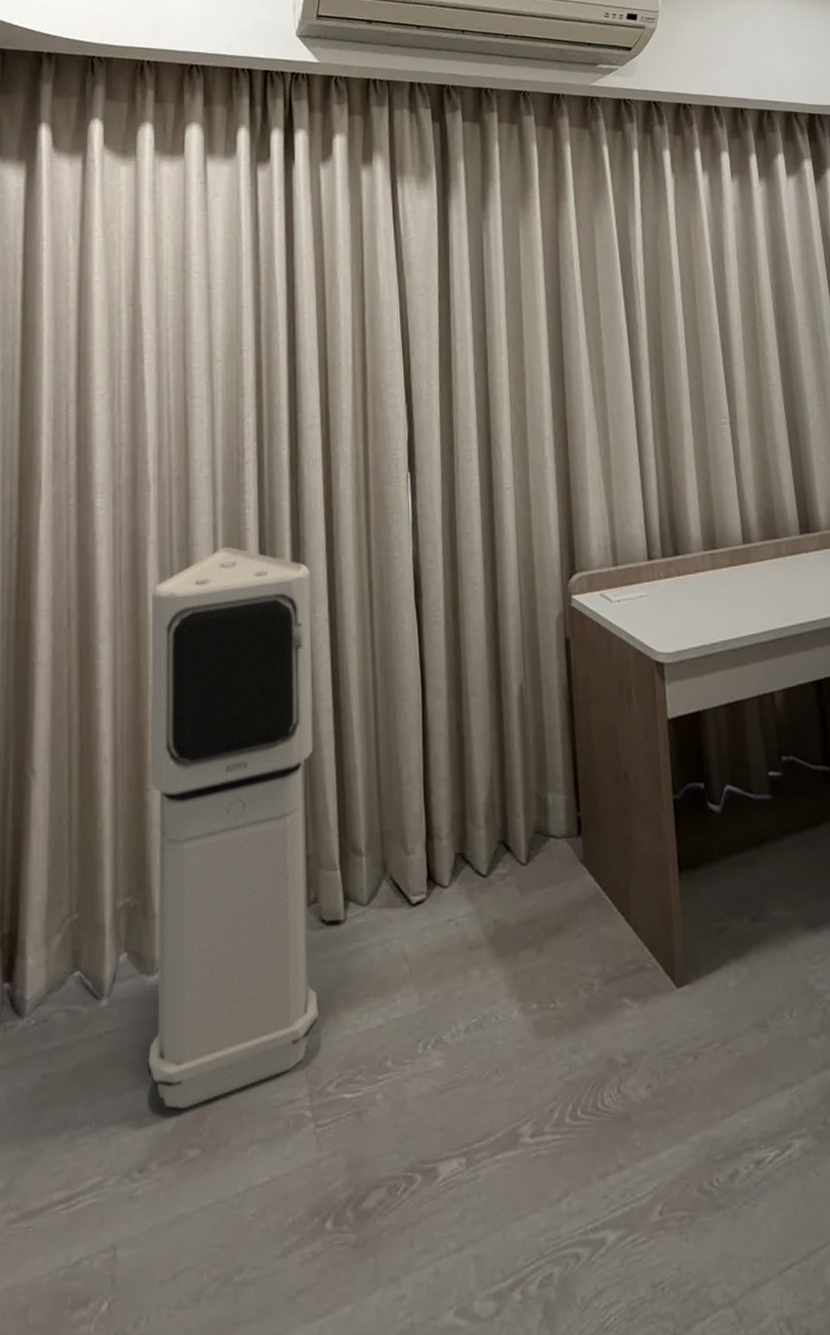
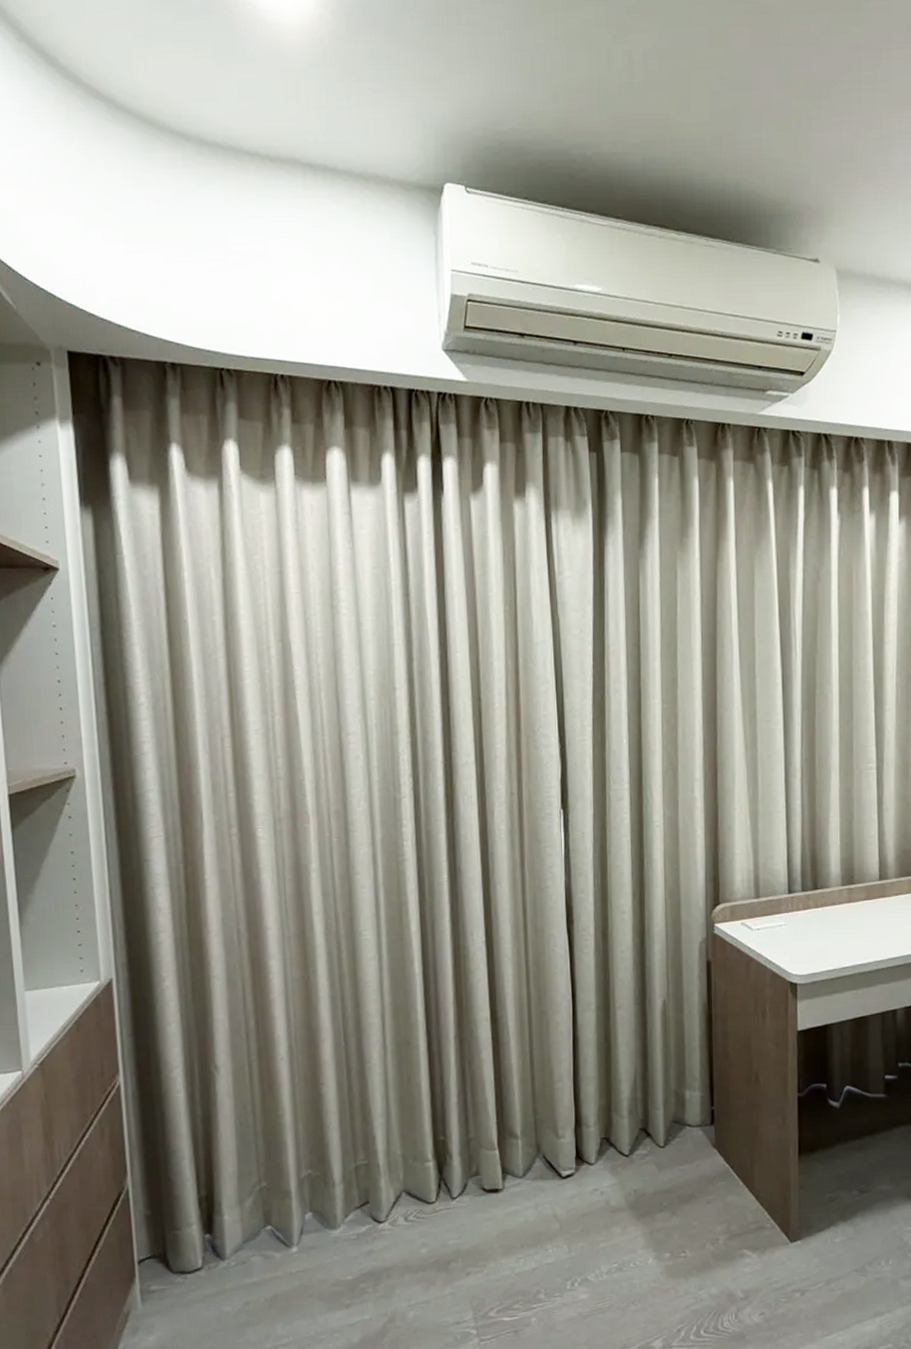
air purifier: present [148,547,319,1109] -> none [317,876,481,1327]

